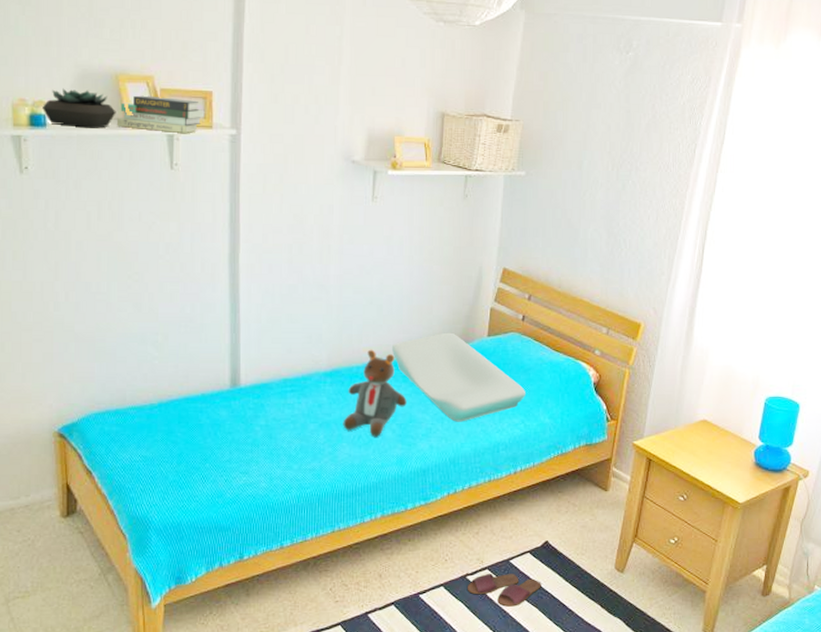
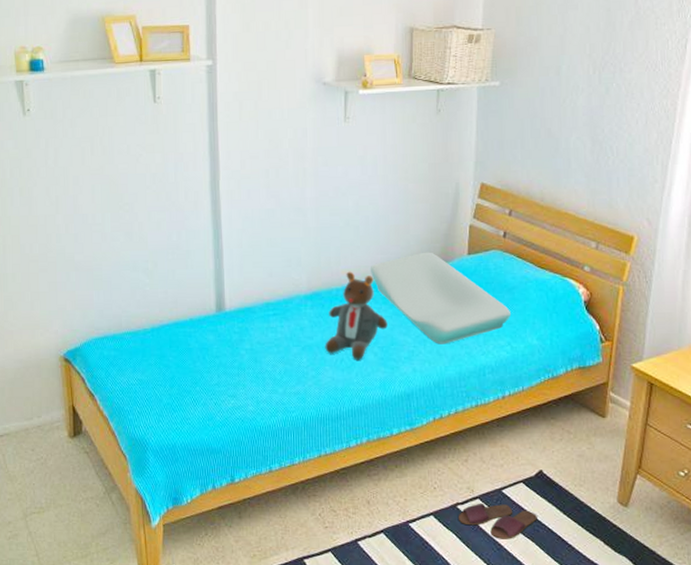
succulent plant: present [41,88,116,128] -> none [39,33,104,69]
books: present [116,95,205,134] -> none [104,34,183,68]

